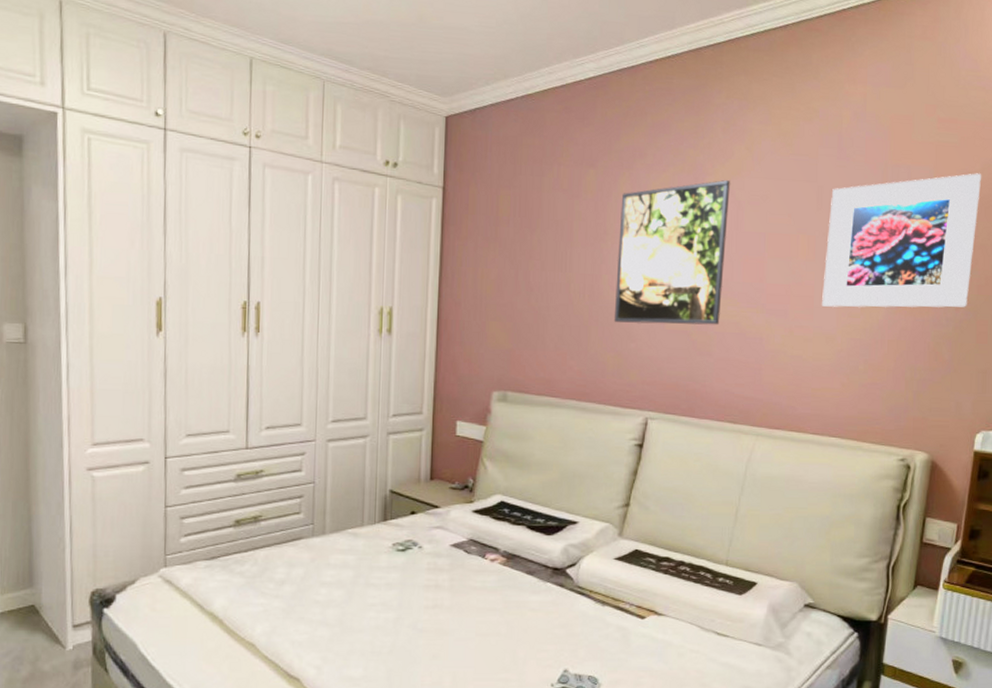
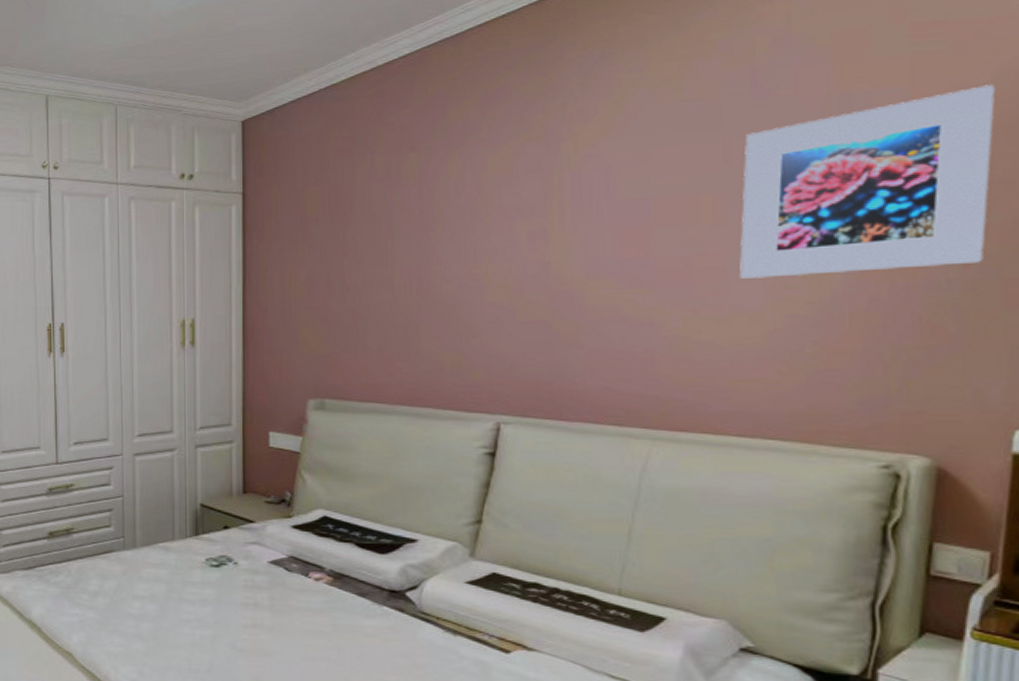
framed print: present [614,180,730,325] -> none [449,143,595,317]

